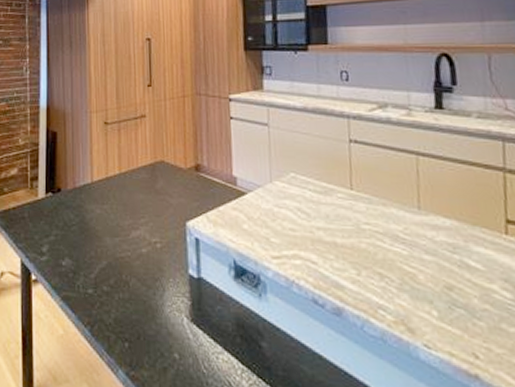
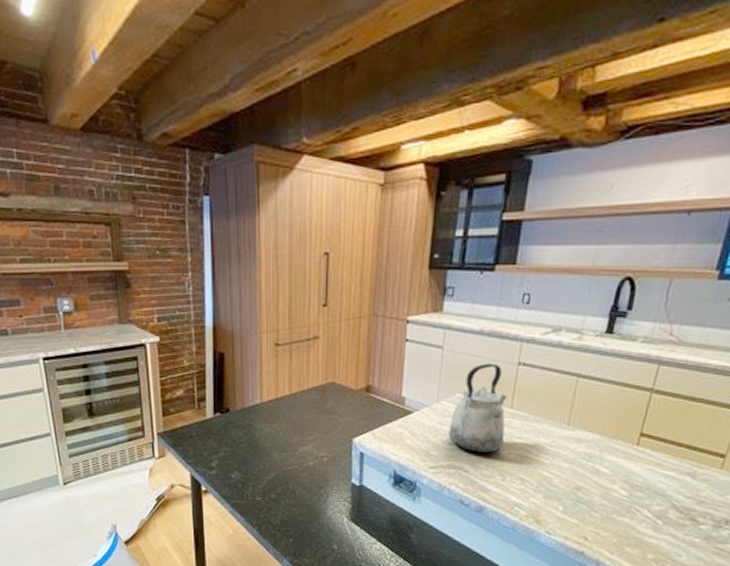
kettle: none [287,140,350,241] -> present [448,363,507,453]

